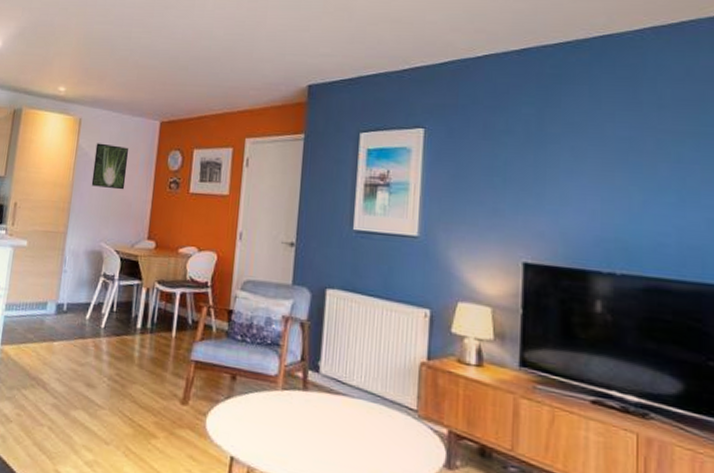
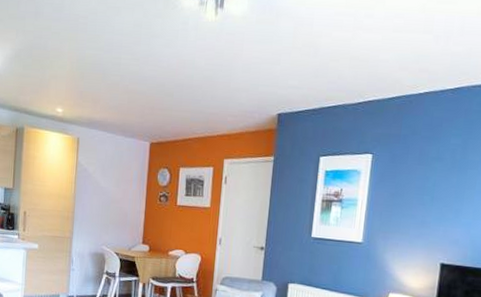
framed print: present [91,143,129,190] -> none [91,160,123,202]

